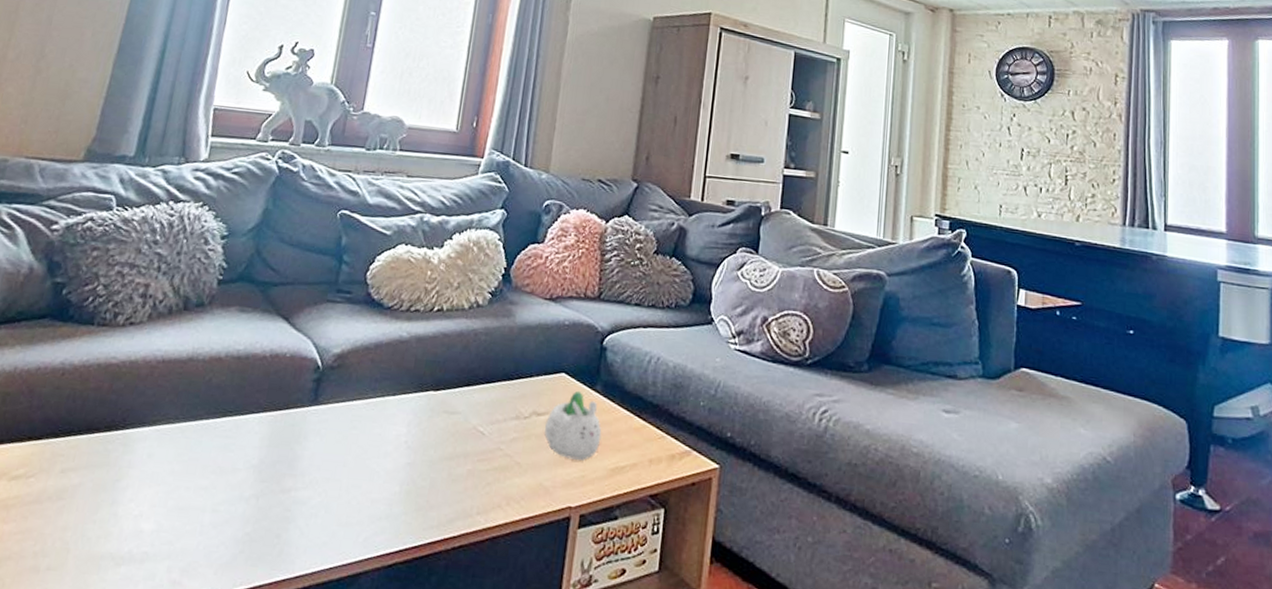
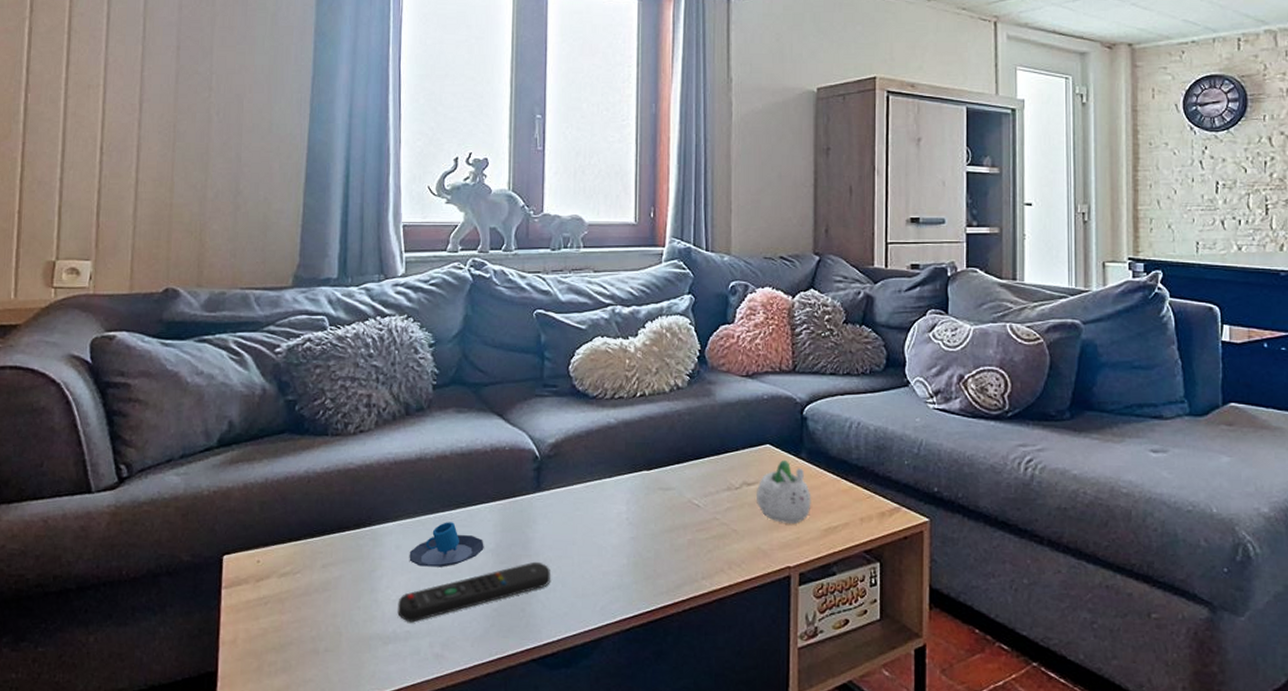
remote control: none [137,482,315,543] -> present [397,561,550,623]
mug: none [160,431,247,482] -> present [409,522,484,567]

